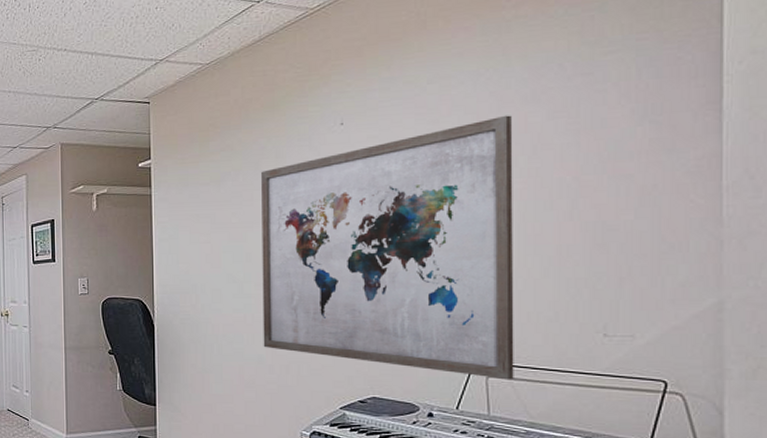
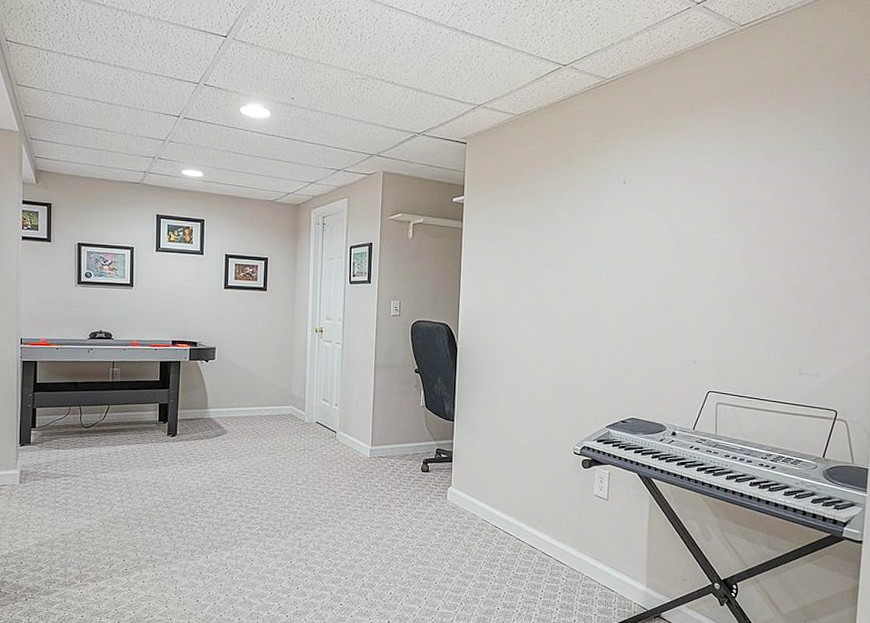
wall art: present [261,115,514,380] -> none [548,190,750,407]

